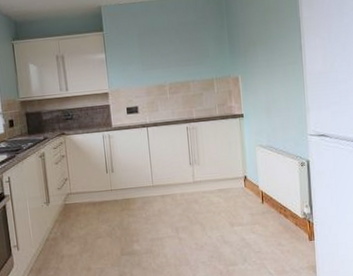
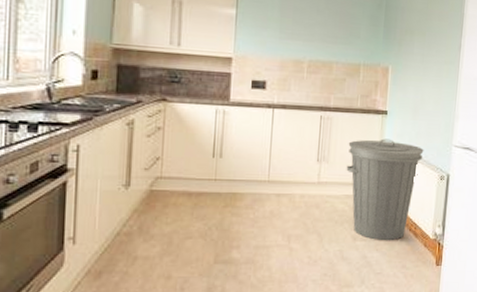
trash can: none [213,137,282,224] -> present [346,138,424,240]

